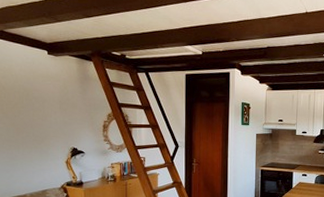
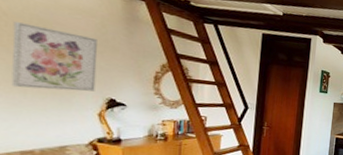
wall art: none [9,93,63,145] -> present [11,22,98,92]

